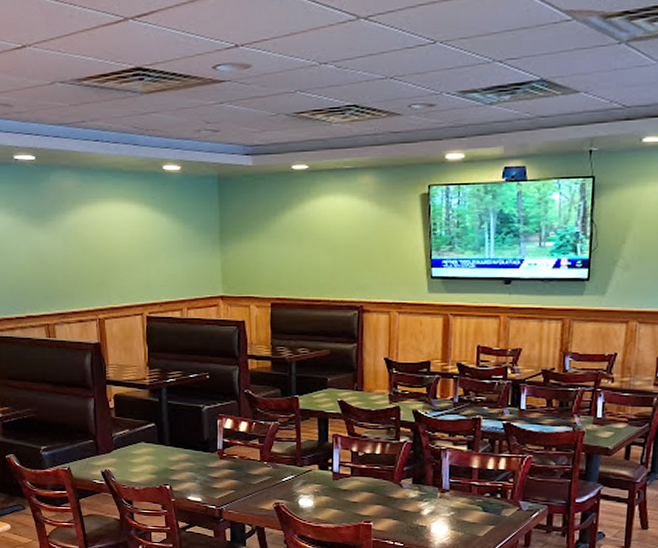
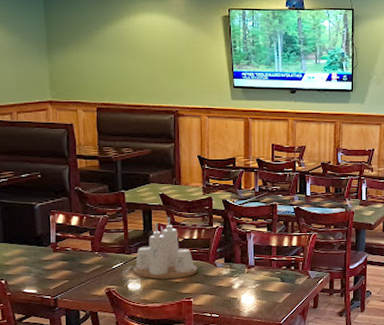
condiment set: none [304,427,380,498] -> present [132,217,198,279]

